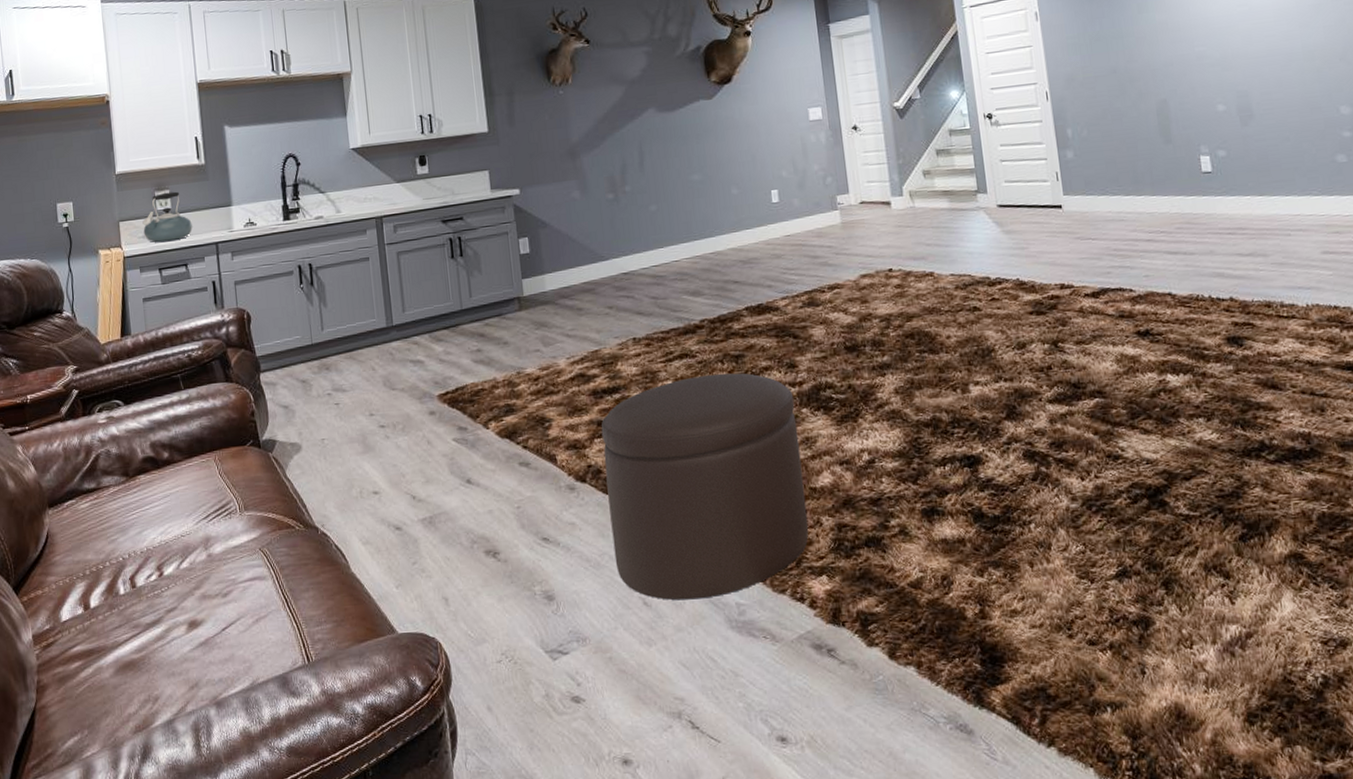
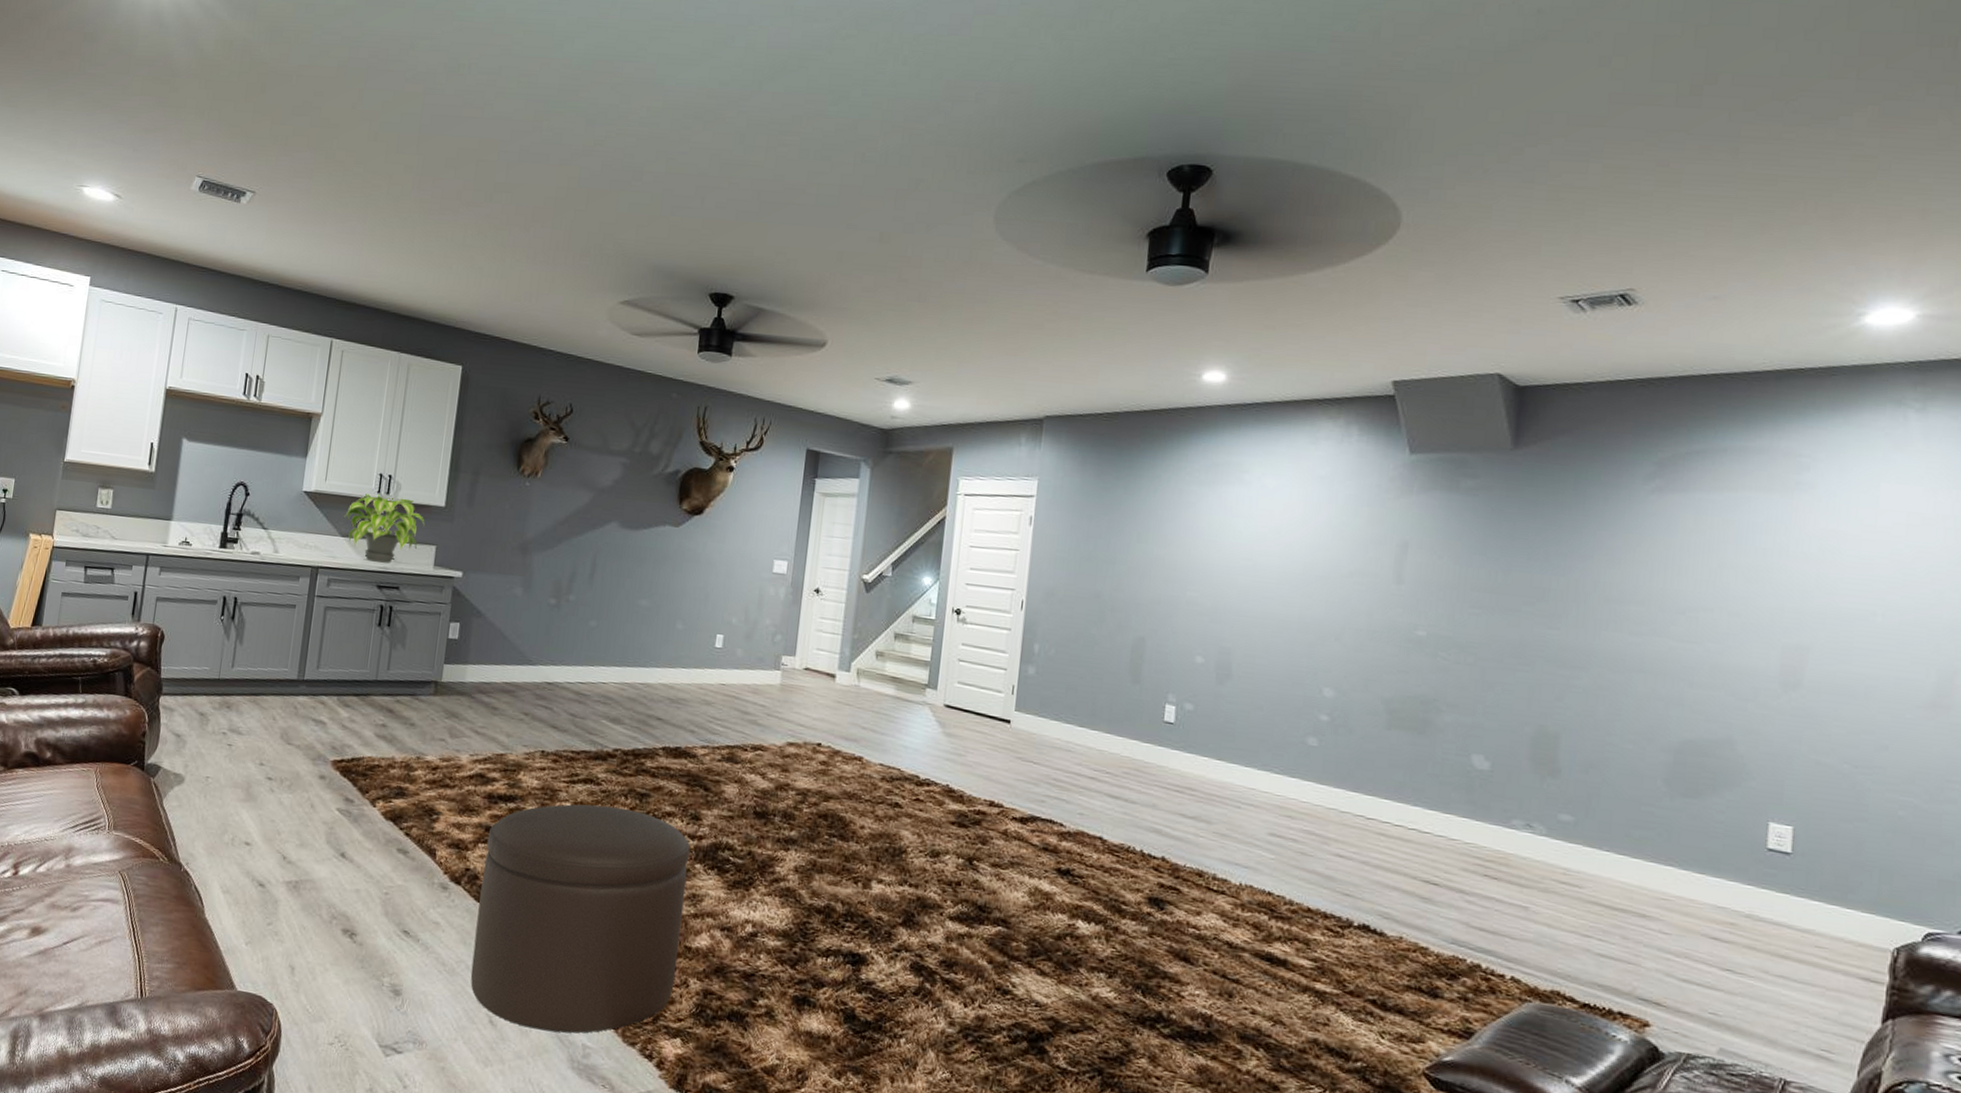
kettle: present [142,191,193,243] -> none [77,491,128,542]
plant: none [394,132,473,200] -> present [343,494,425,564]

